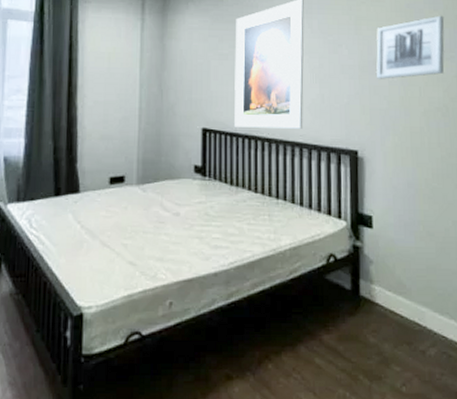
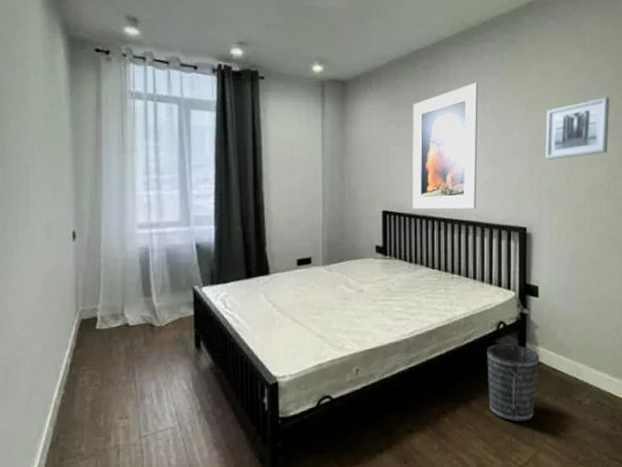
wastebasket: none [315,280,376,373] -> present [487,344,540,422]

